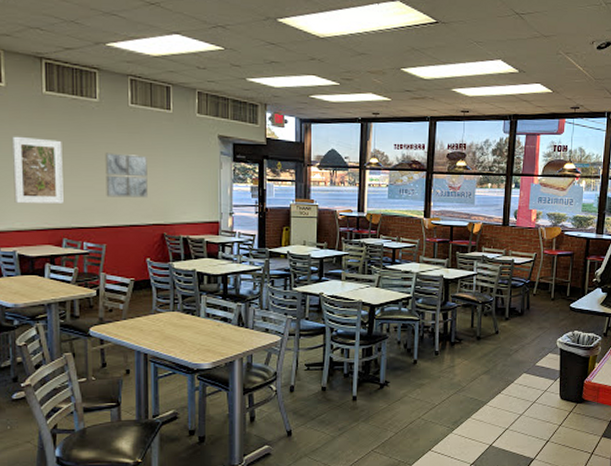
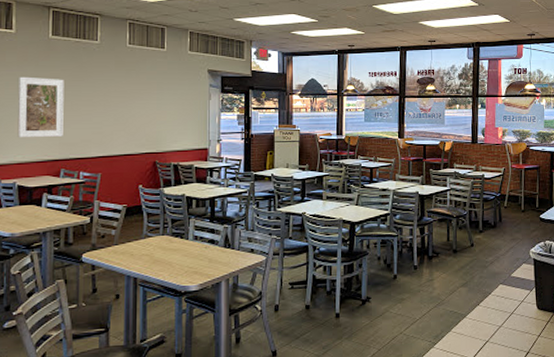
wall art: present [105,153,148,198] -> none [103,89,142,129]

